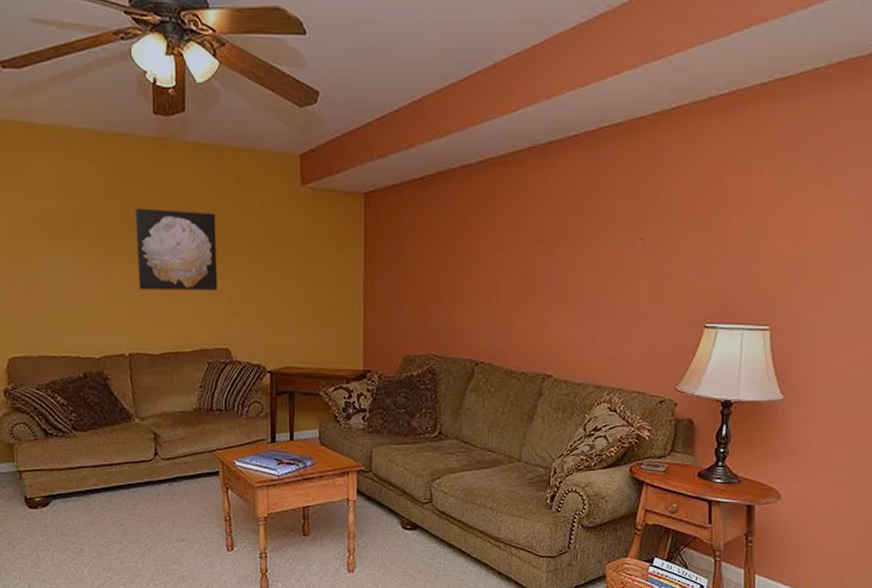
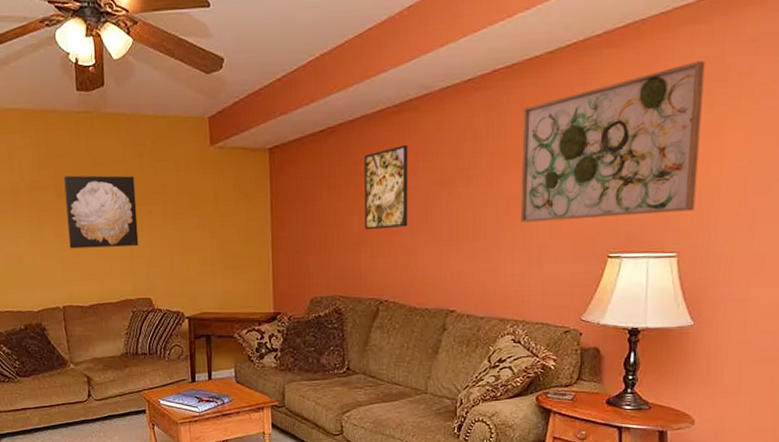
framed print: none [463,198,510,287] -> present [364,144,408,230]
wall art: none [620,134,803,287] -> present [520,60,705,222]

